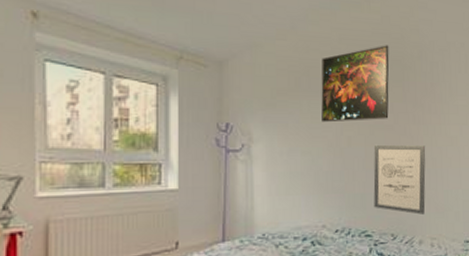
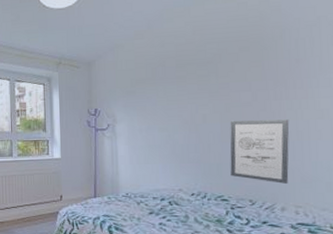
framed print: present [321,45,389,123] -> none [176,29,247,104]

